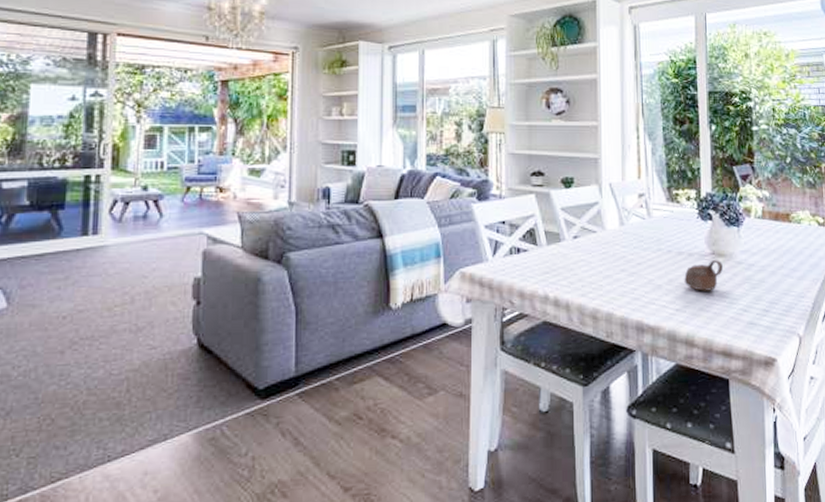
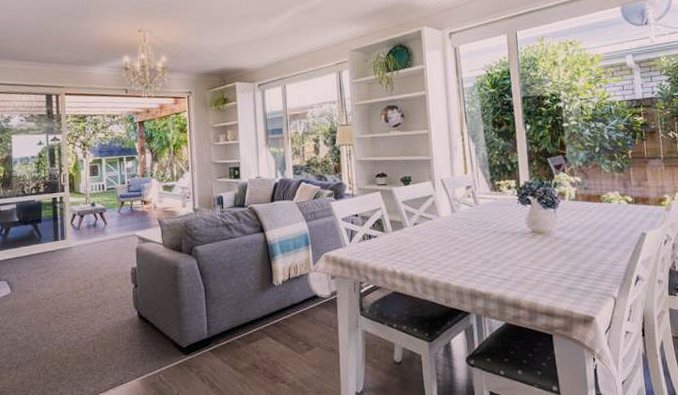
cup: present [684,260,724,291] -> none [509,237,543,263]

